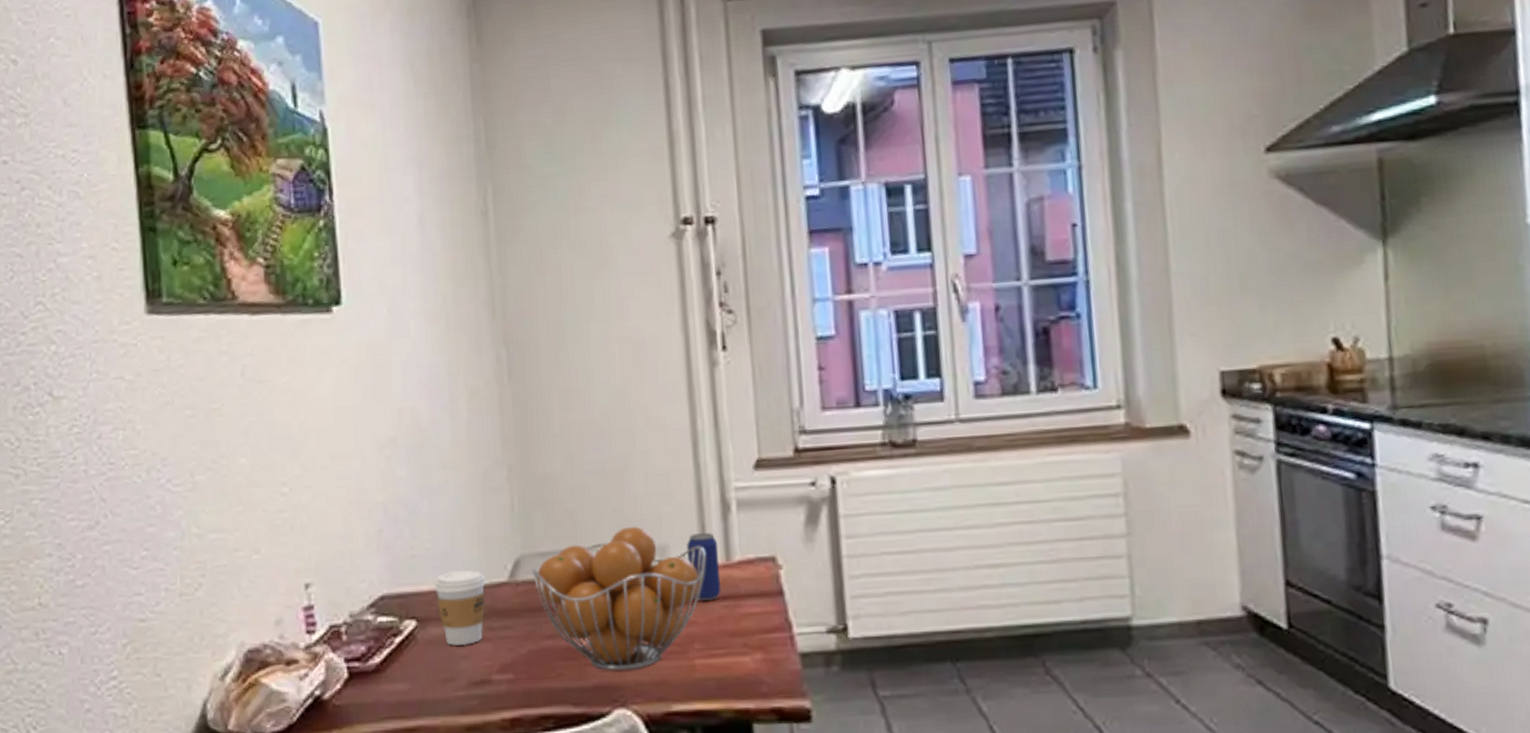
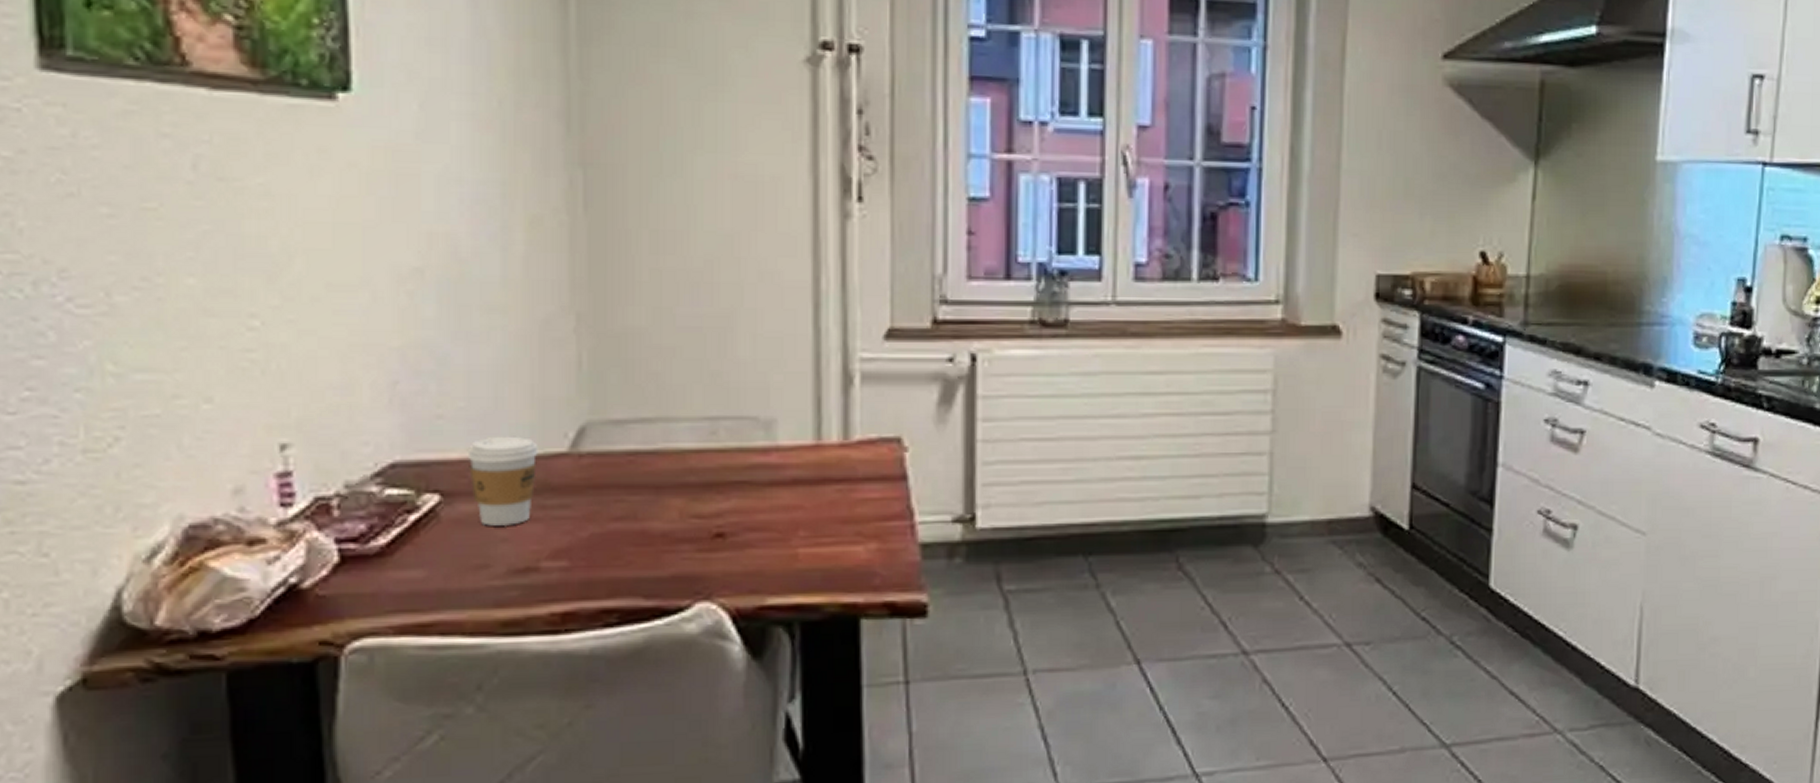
fruit basket: present [531,526,706,672] -> none [600,395,819,560]
beverage can: present [686,533,722,601] -> none [796,408,836,483]

